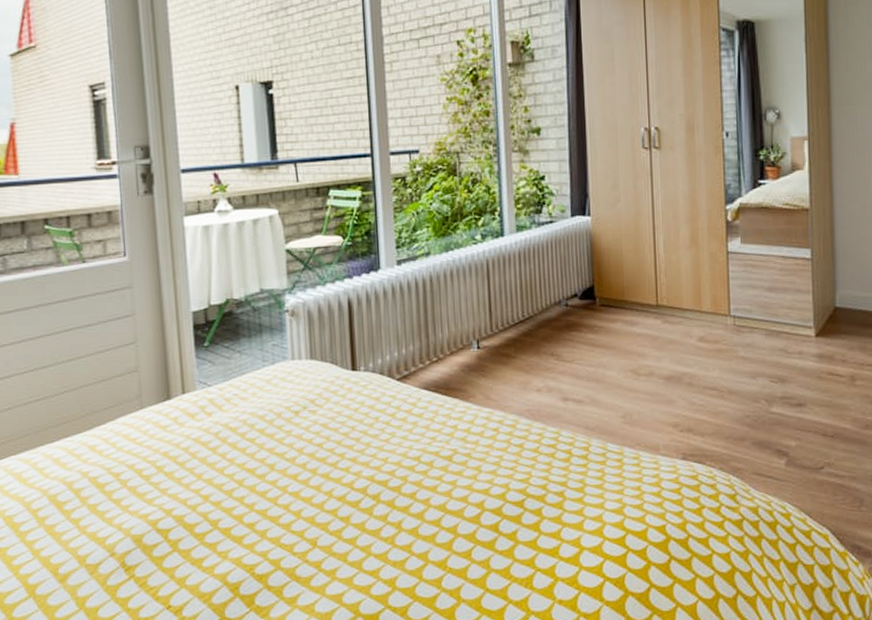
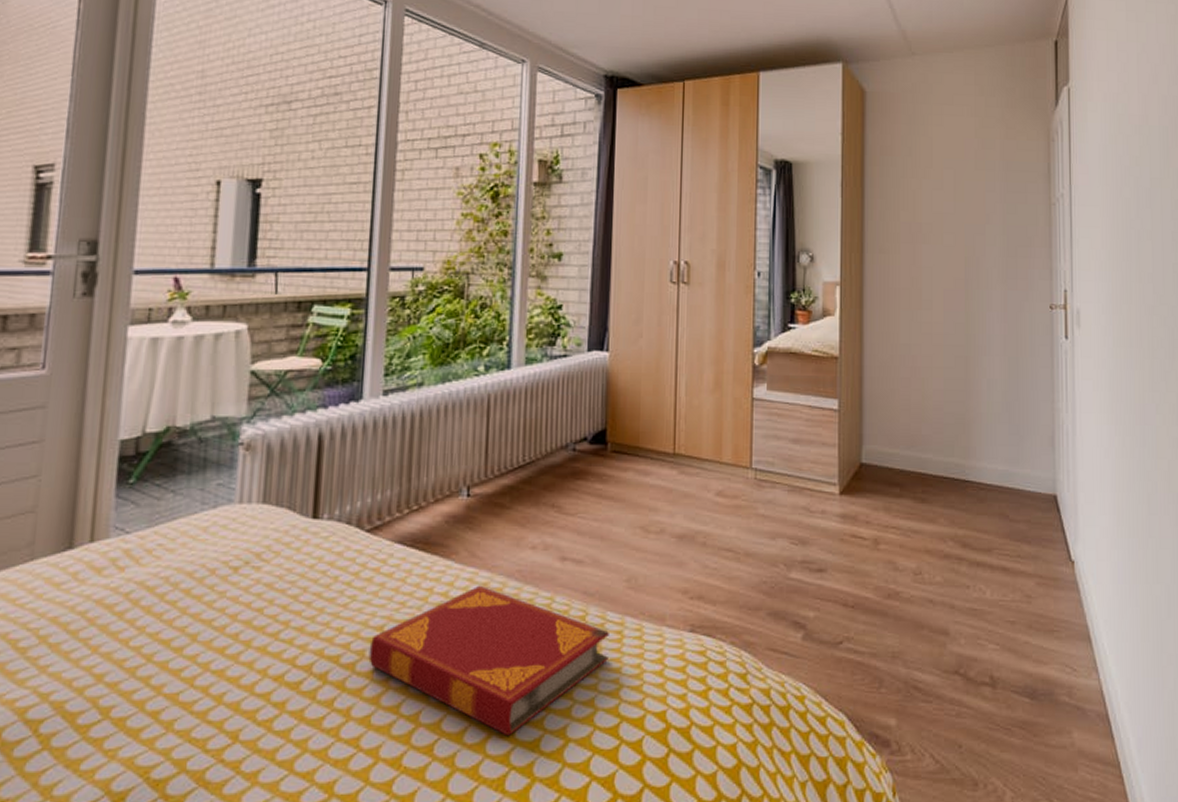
hardback book: none [410,422,611,544] -> present [368,585,609,735]

